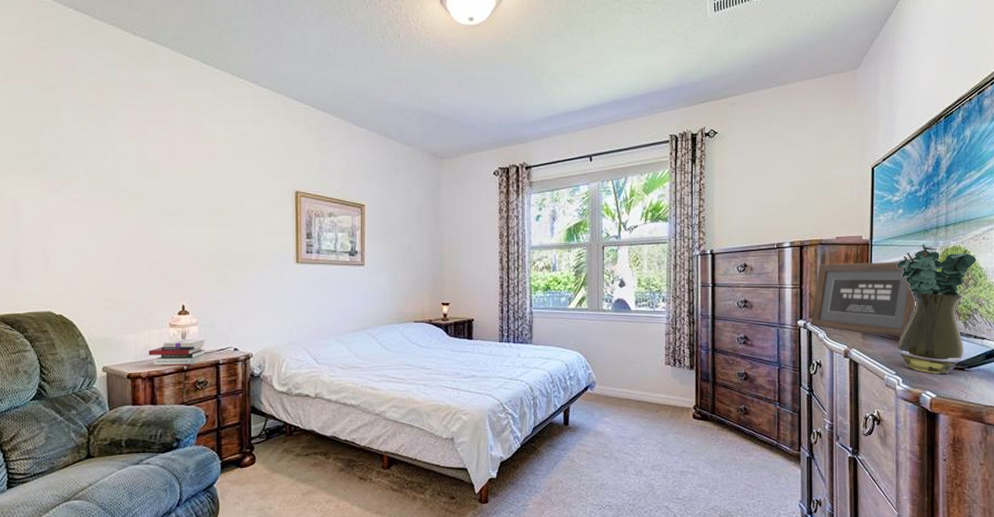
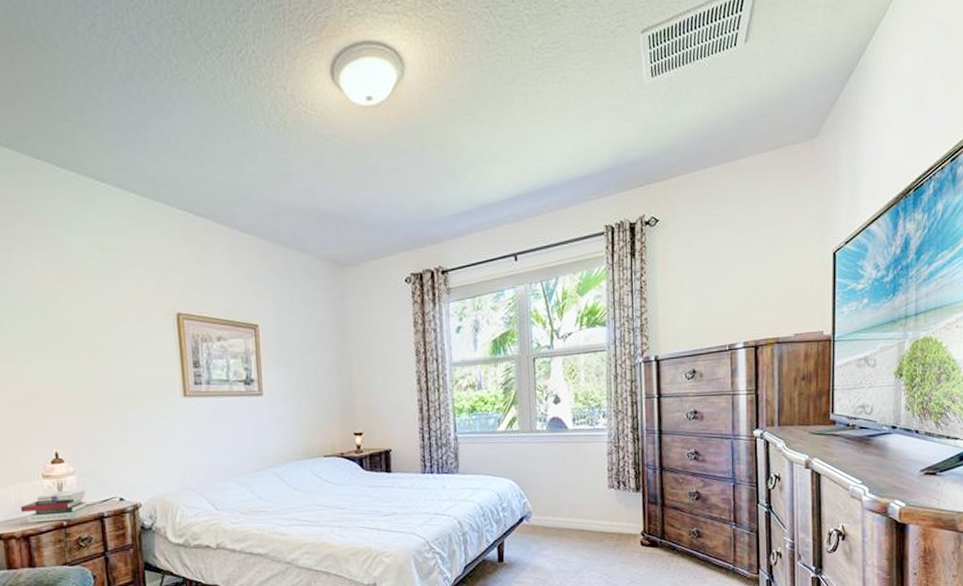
picture frame: present [810,261,916,337] -> none [767,357,883,443]
vase: present [897,244,977,375] -> none [862,337,950,481]

